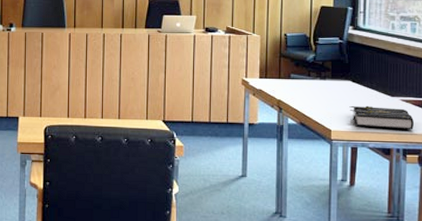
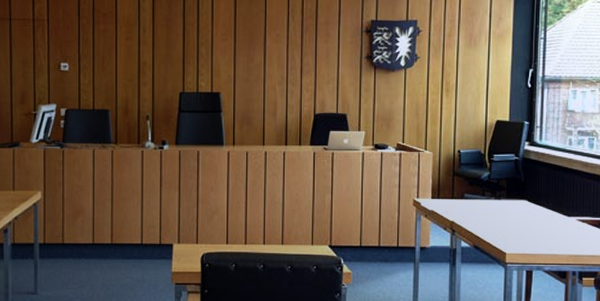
spell book: present [349,105,414,129] -> none [524,226,590,251]

